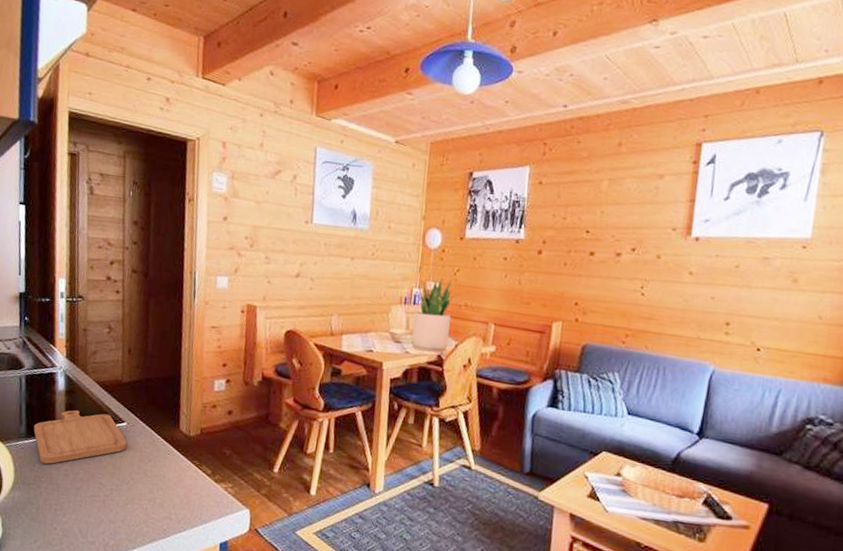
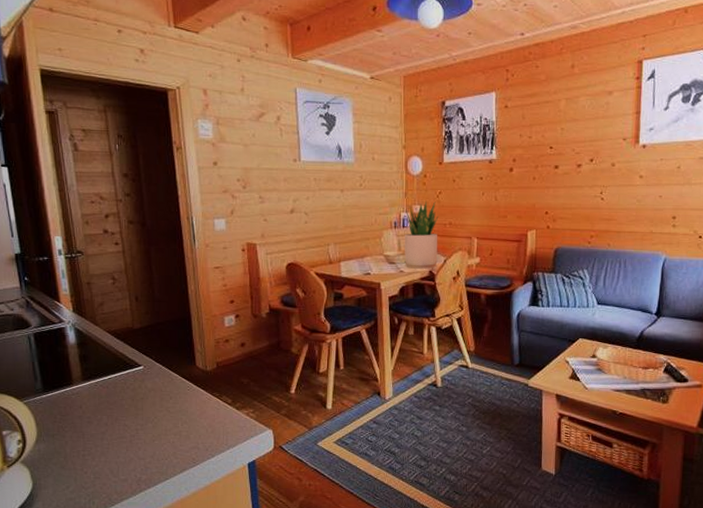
chopping board: present [33,410,127,464] -> none [50,360,146,414]

